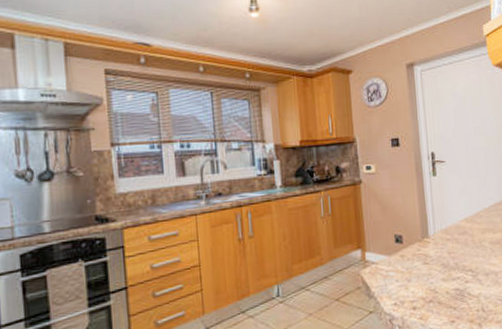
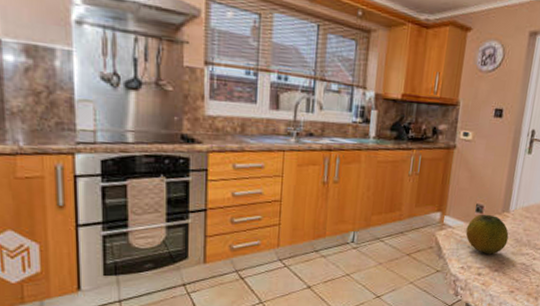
fruit: none [390,243,435,286] -> present [465,214,509,255]

